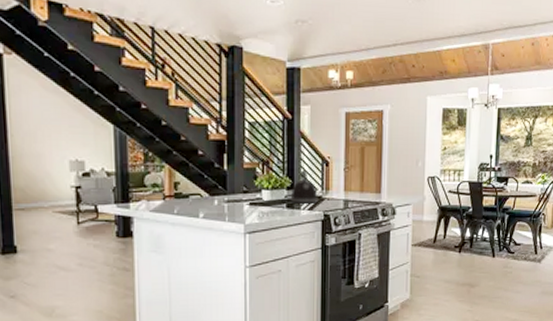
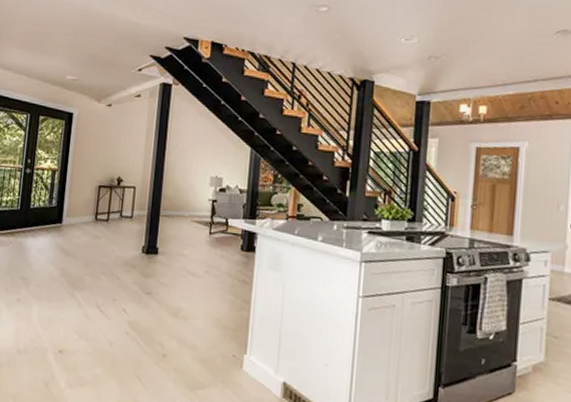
kettle: present [290,169,318,203] -> none [410,202,441,239]

